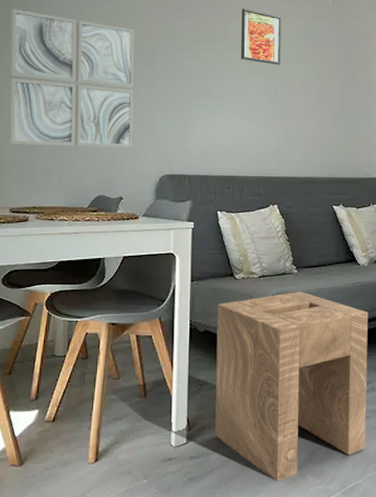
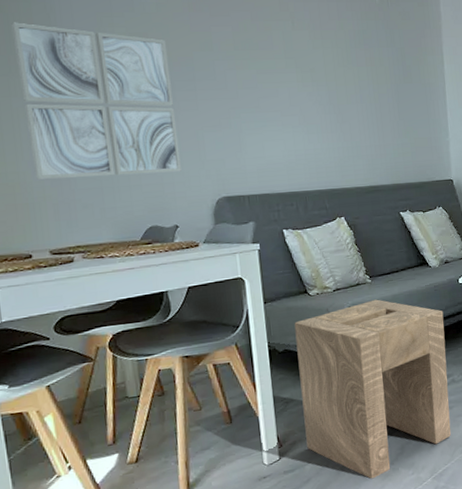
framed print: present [241,8,281,65] -> none [283,10,333,71]

